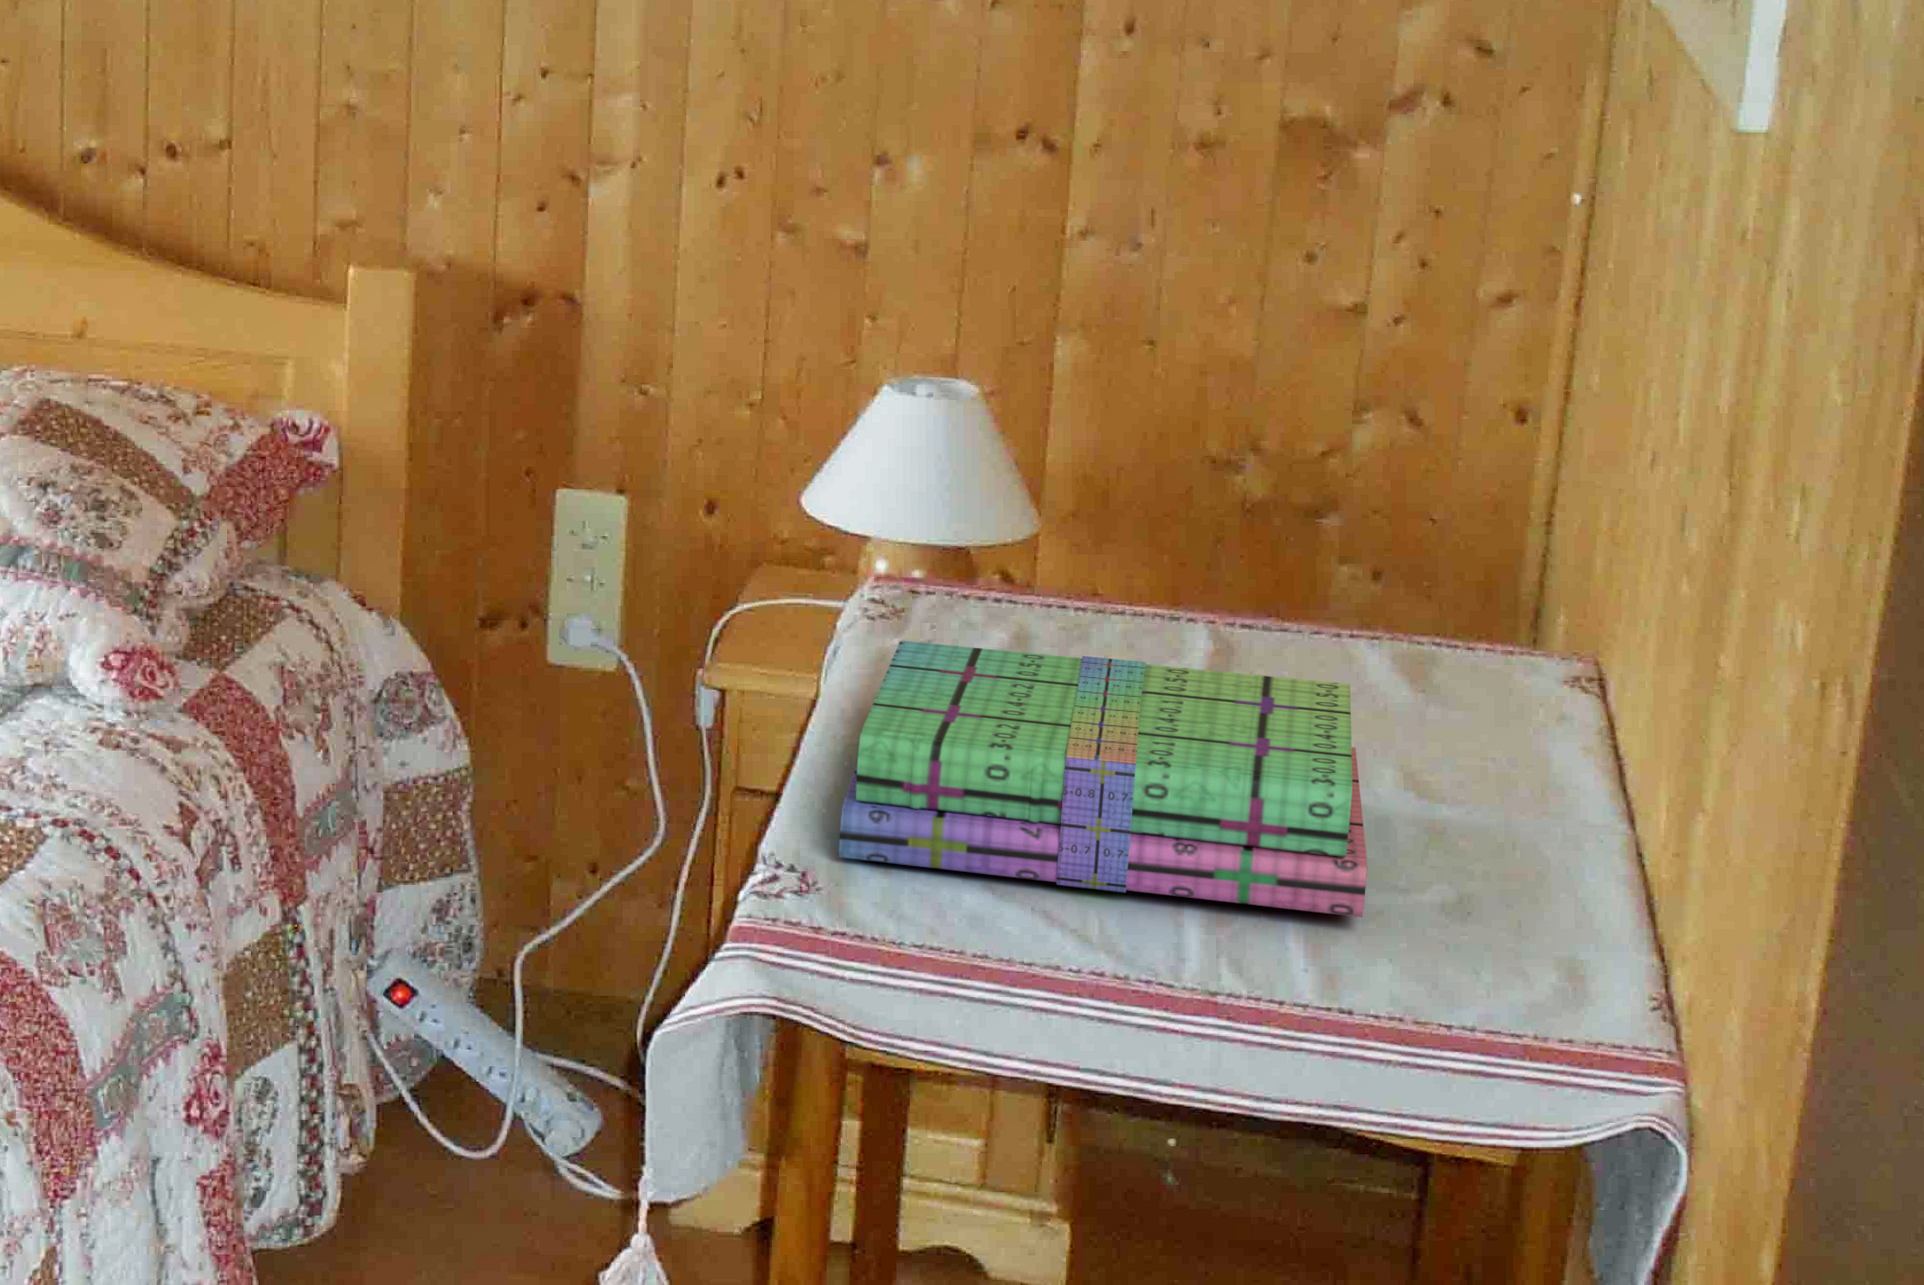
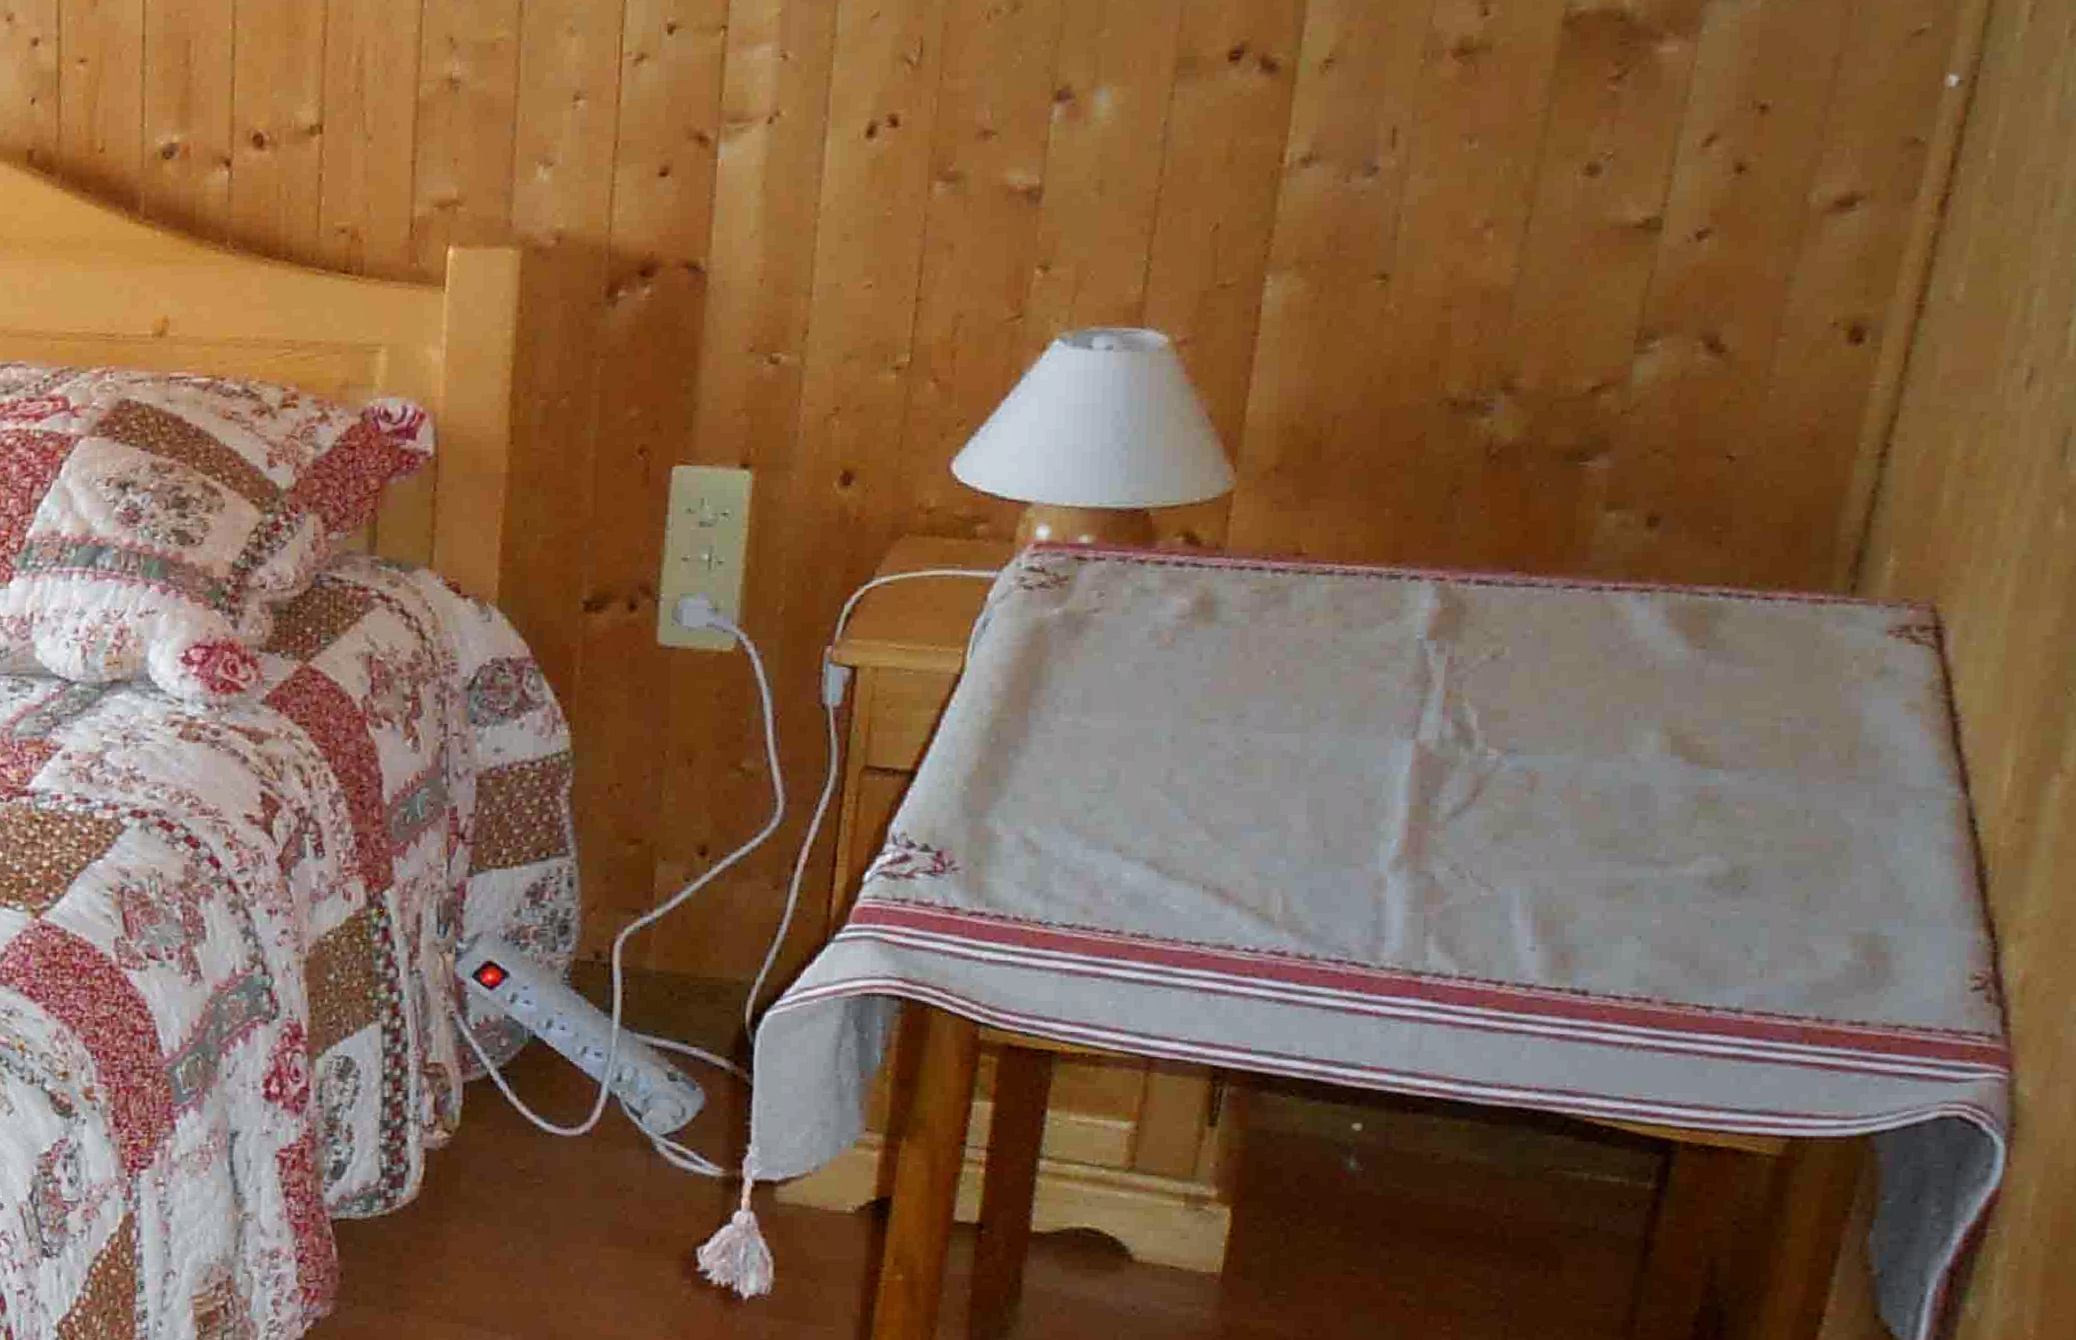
stack of books: present [839,640,1368,917] -> none [980,610,1619,892]

